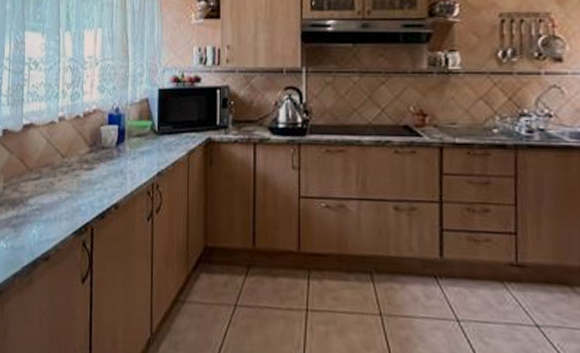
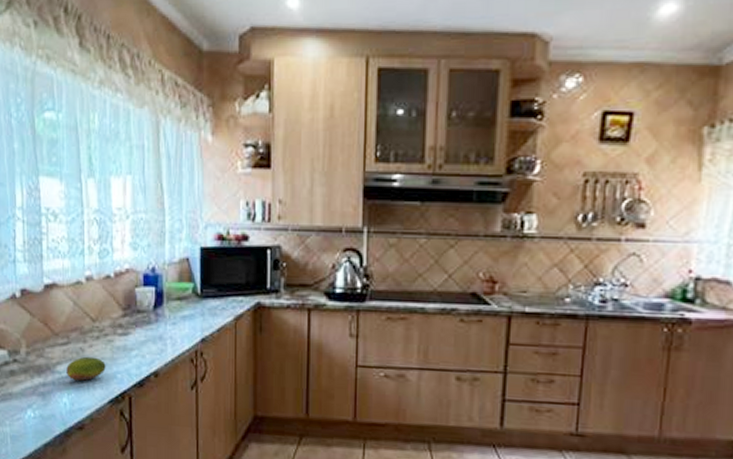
fruit: none [36,190,72,214] -> present [65,356,106,382]

